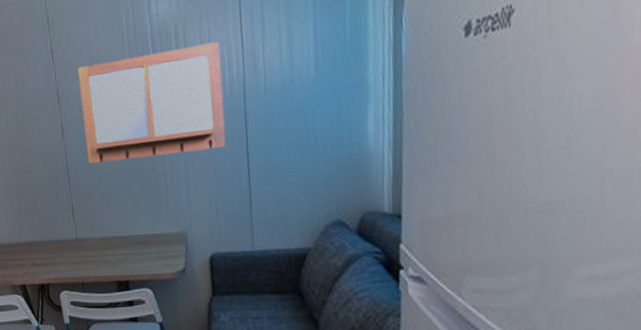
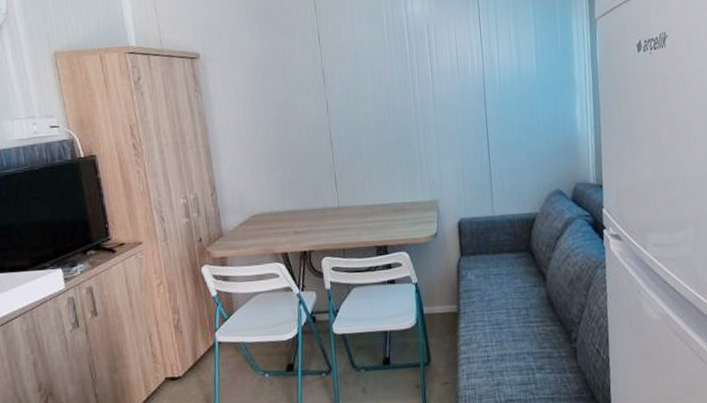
writing board: present [77,42,227,164] -> none [342,40,470,137]

